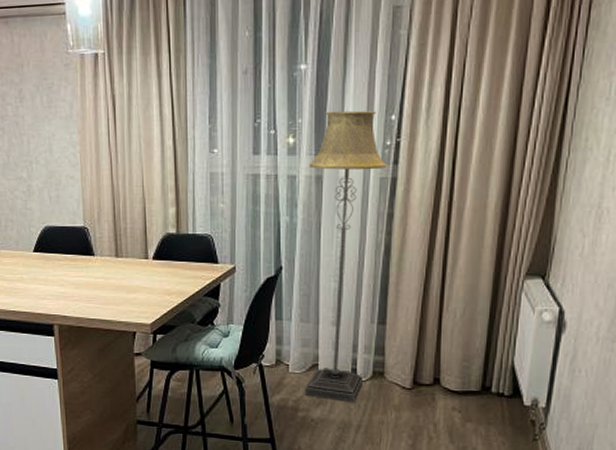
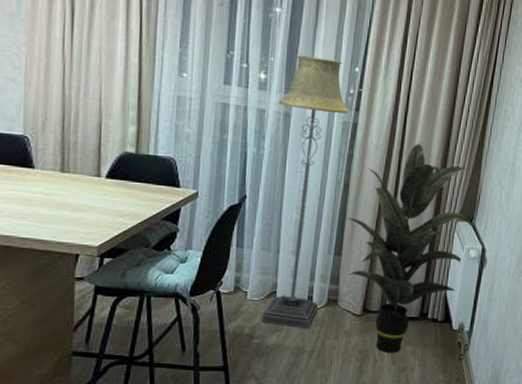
indoor plant: none [391,191,550,430] -> present [347,143,476,353]

